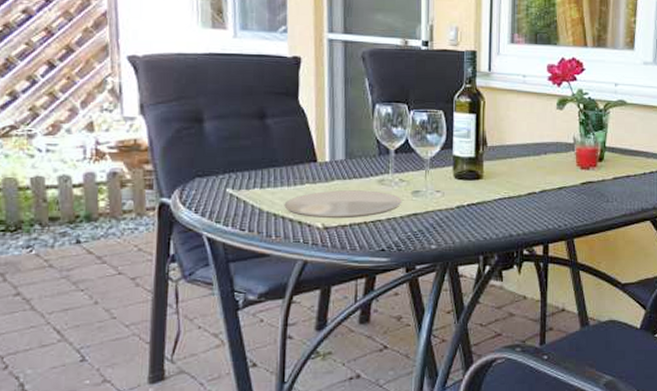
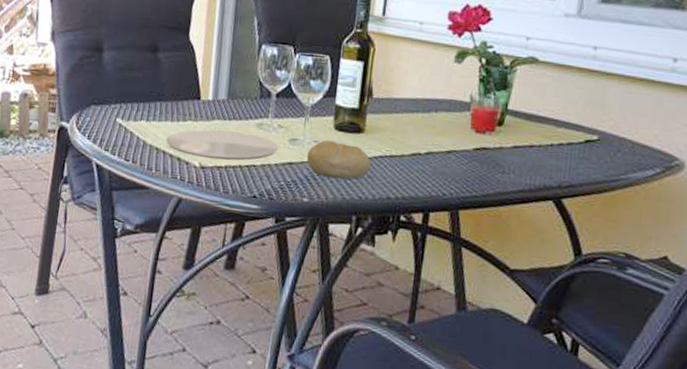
bread roll: none [431,189,492,224] -> present [307,140,371,180]

